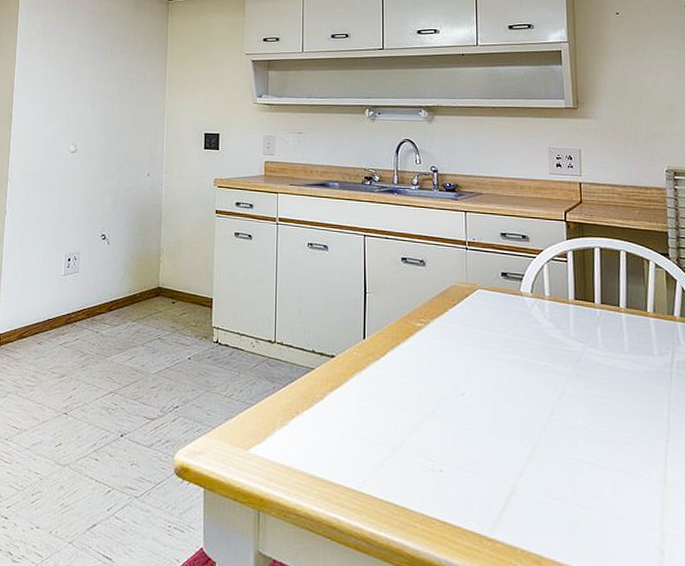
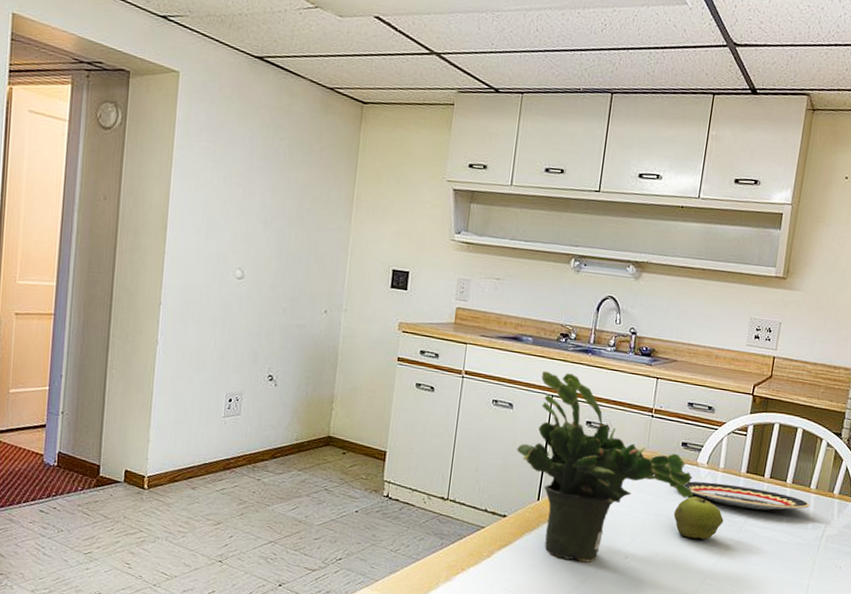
potted plant: none [336,212,523,401] -> present [516,370,694,563]
apple: none [505,325,560,372] -> present [673,495,724,540]
plate: none [511,311,651,338] -> present [684,481,810,511]

